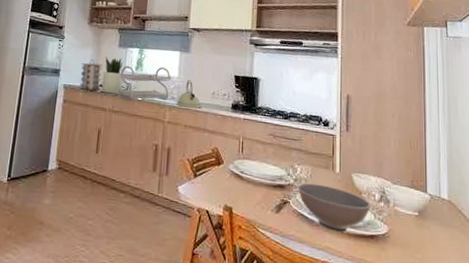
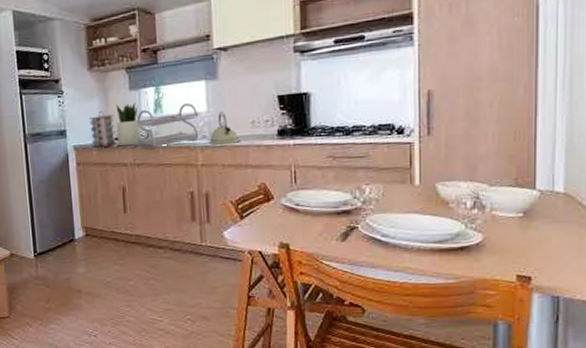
bowl: present [297,183,371,233] -> none [366,201,461,250]

